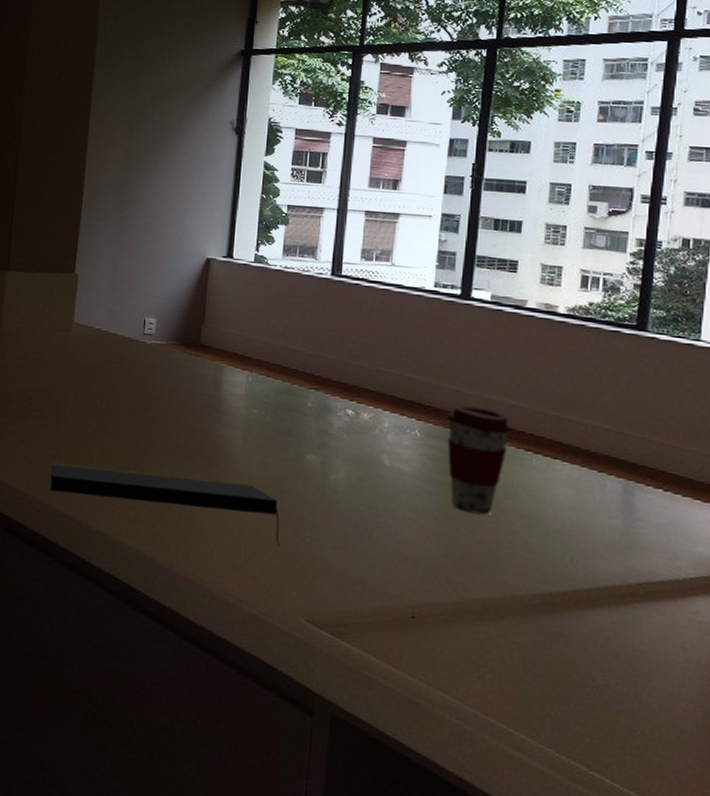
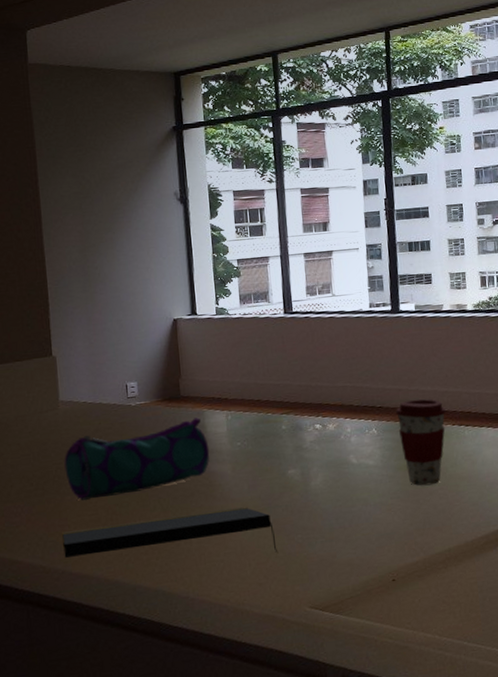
pencil case: none [66,365,222,439] -> present [64,417,210,501]

